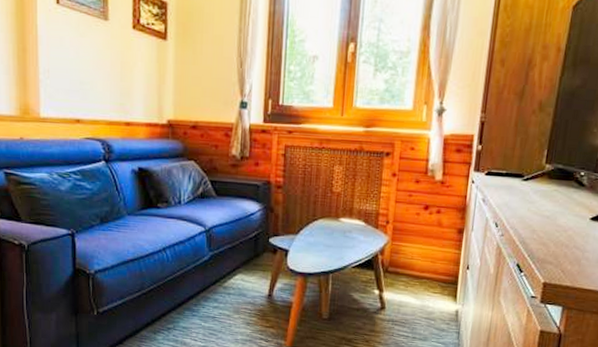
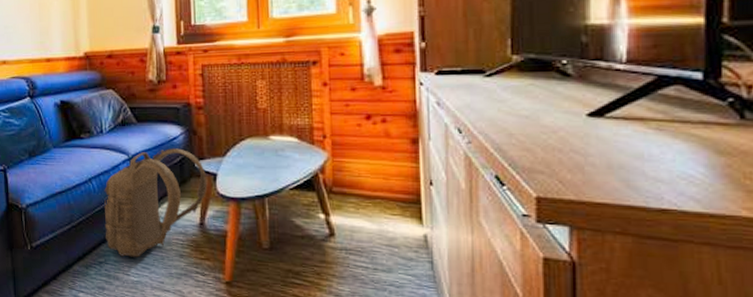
backpack: none [175,223,279,324] -> present [104,148,208,258]

